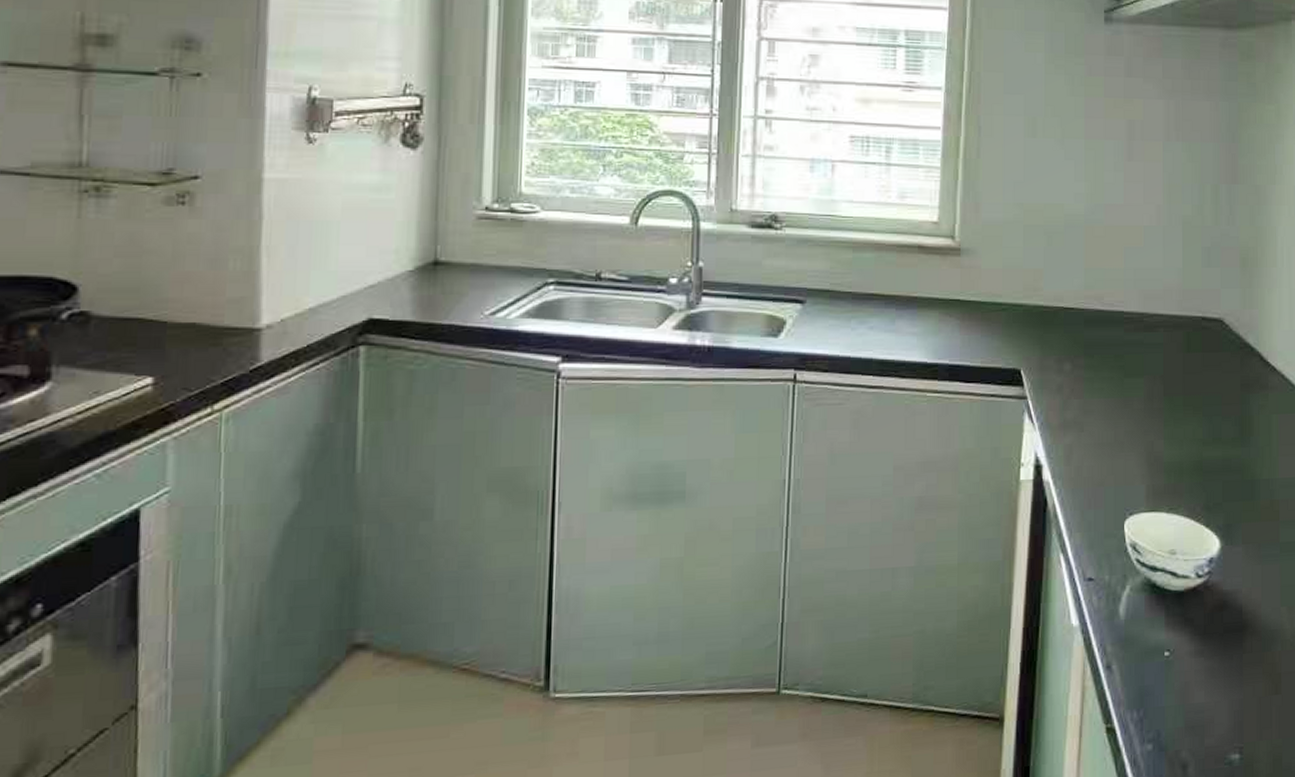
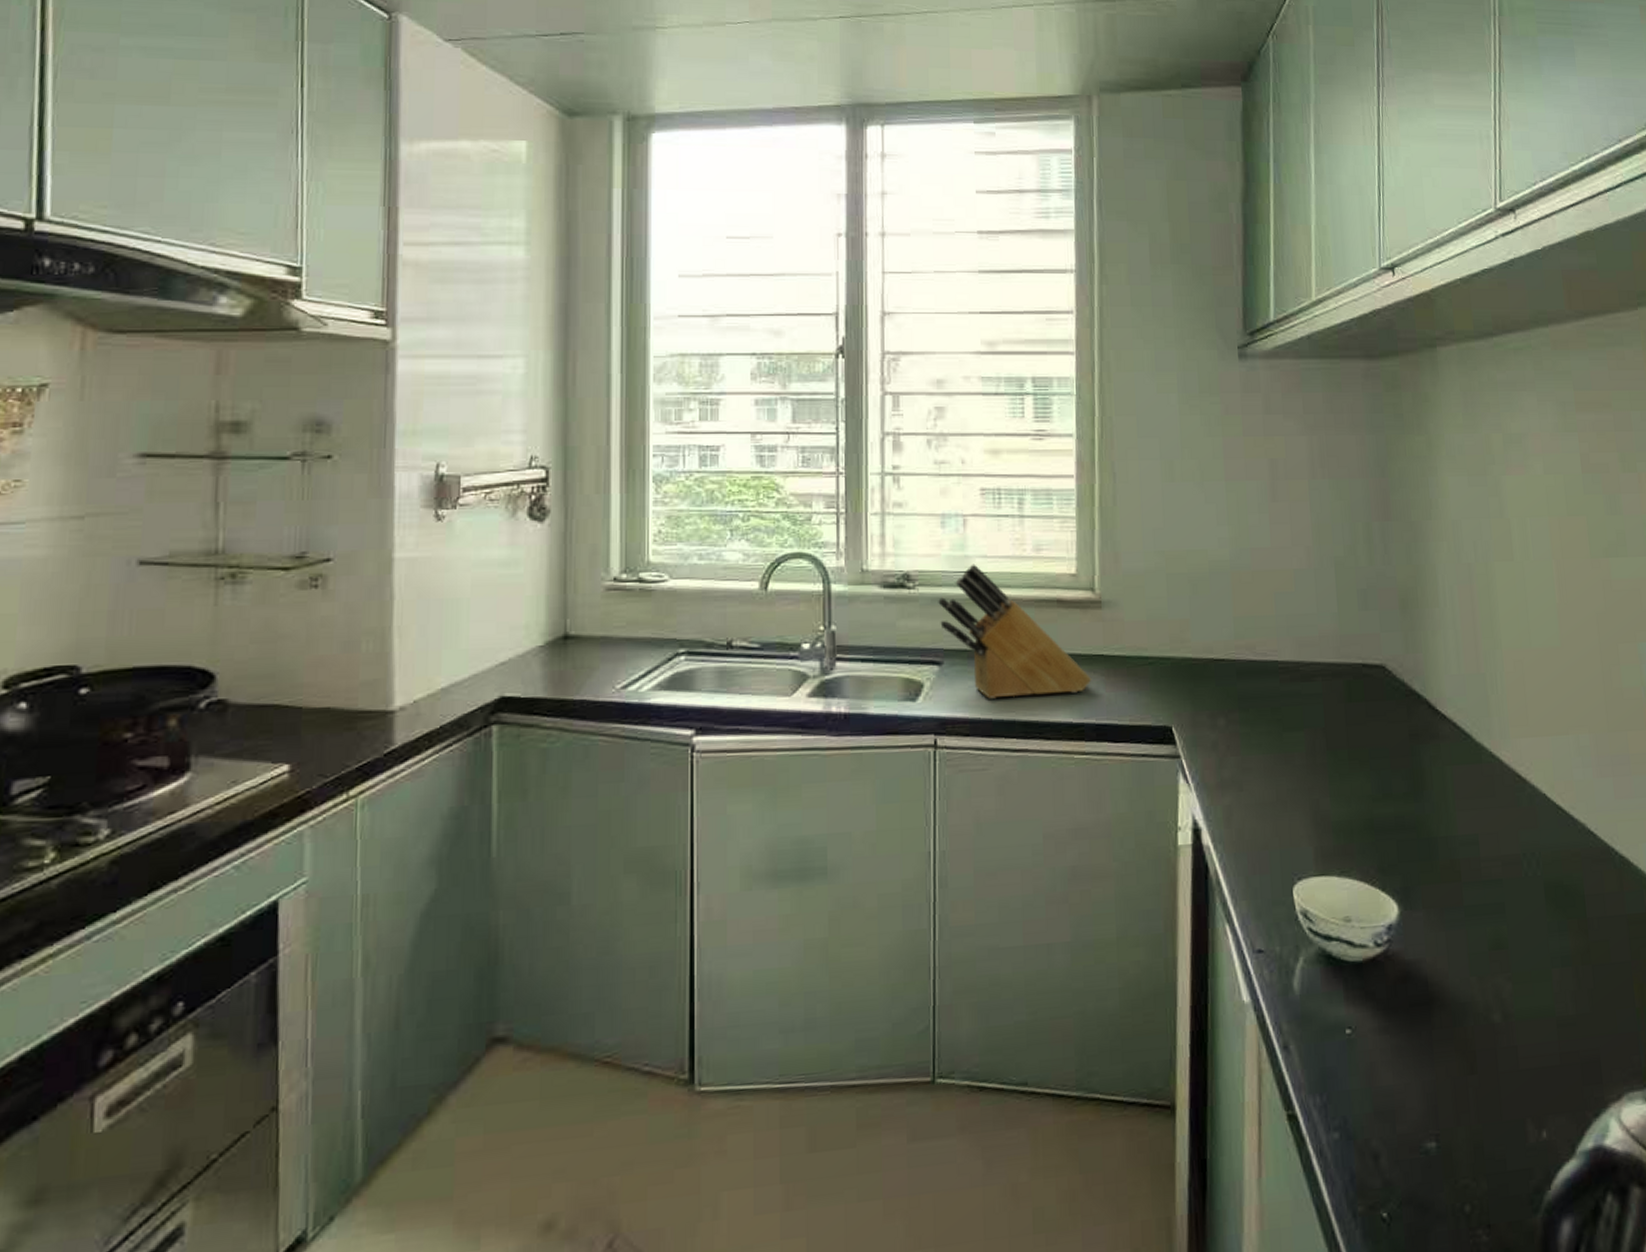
knife block: none [804,208,948,337] -> present [938,564,1092,699]

